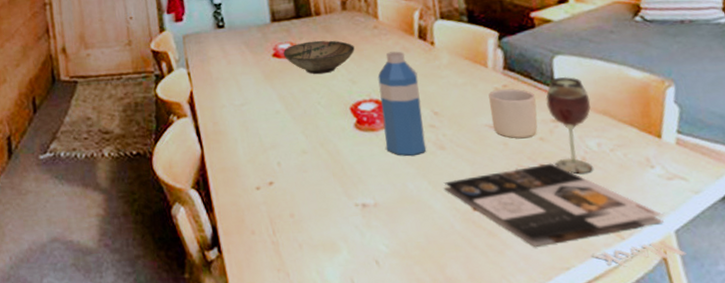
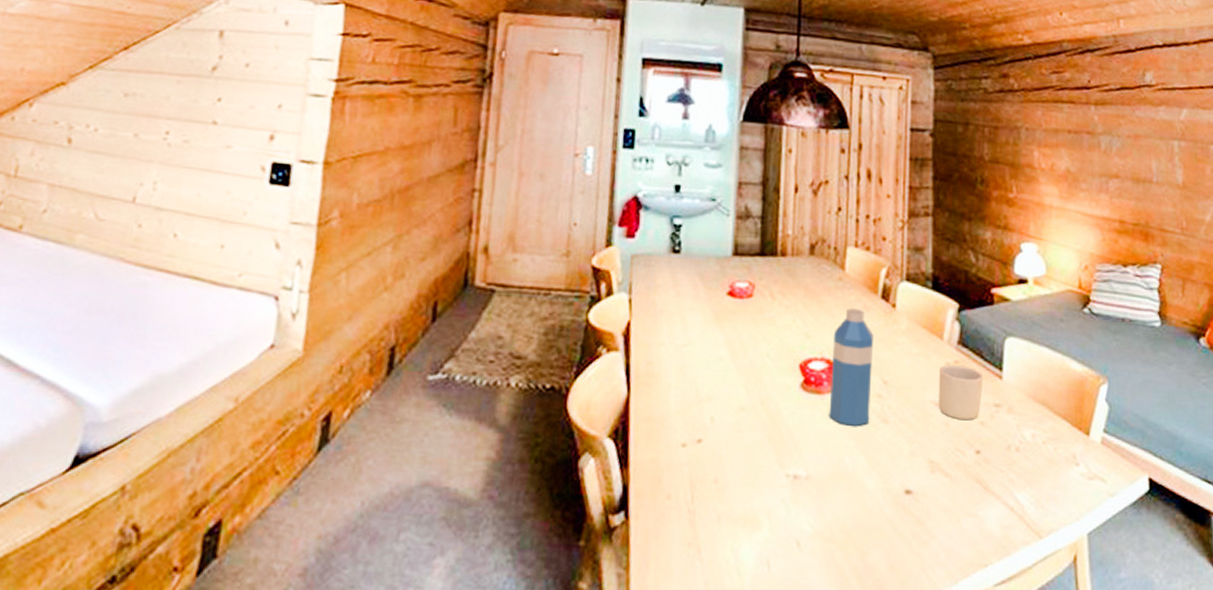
bowl: present [283,40,355,75] -> none [739,283,815,323]
magazine: present [443,163,687,267] -> none [880,449,1094,568]
wineglass: present [545,76,593,174] -> none [991,359,1032,465]

